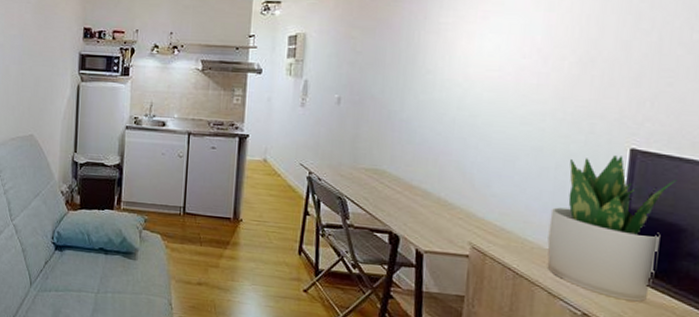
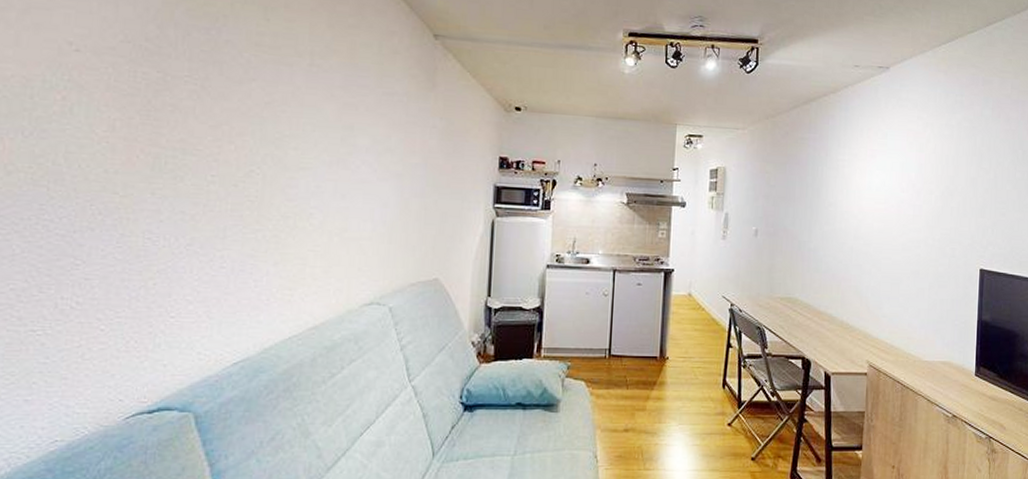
planter: present [547,155,677,302] -> none [925,275,1011,400]

